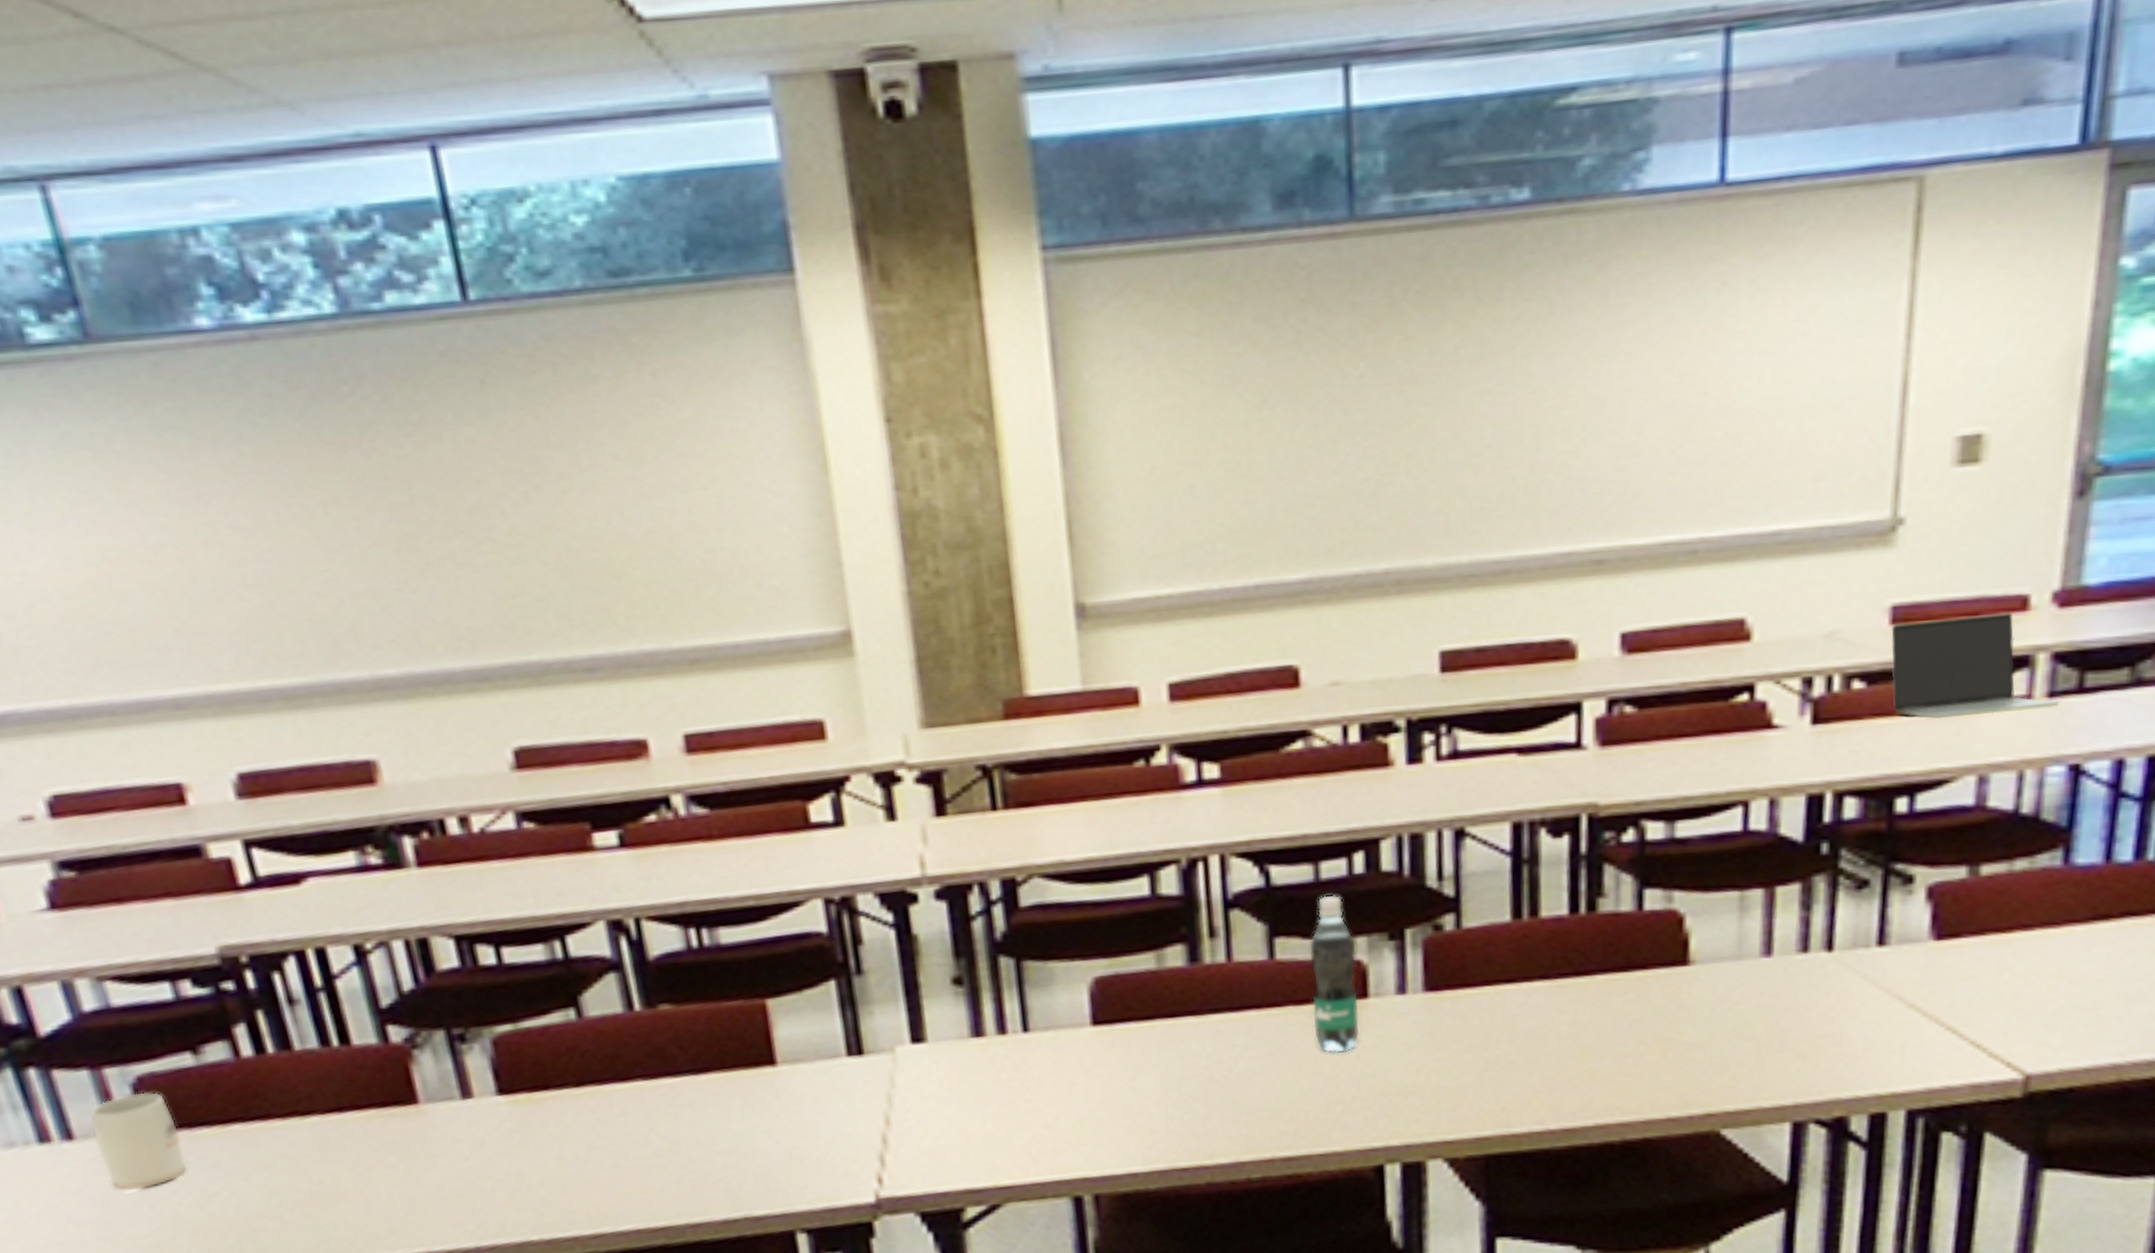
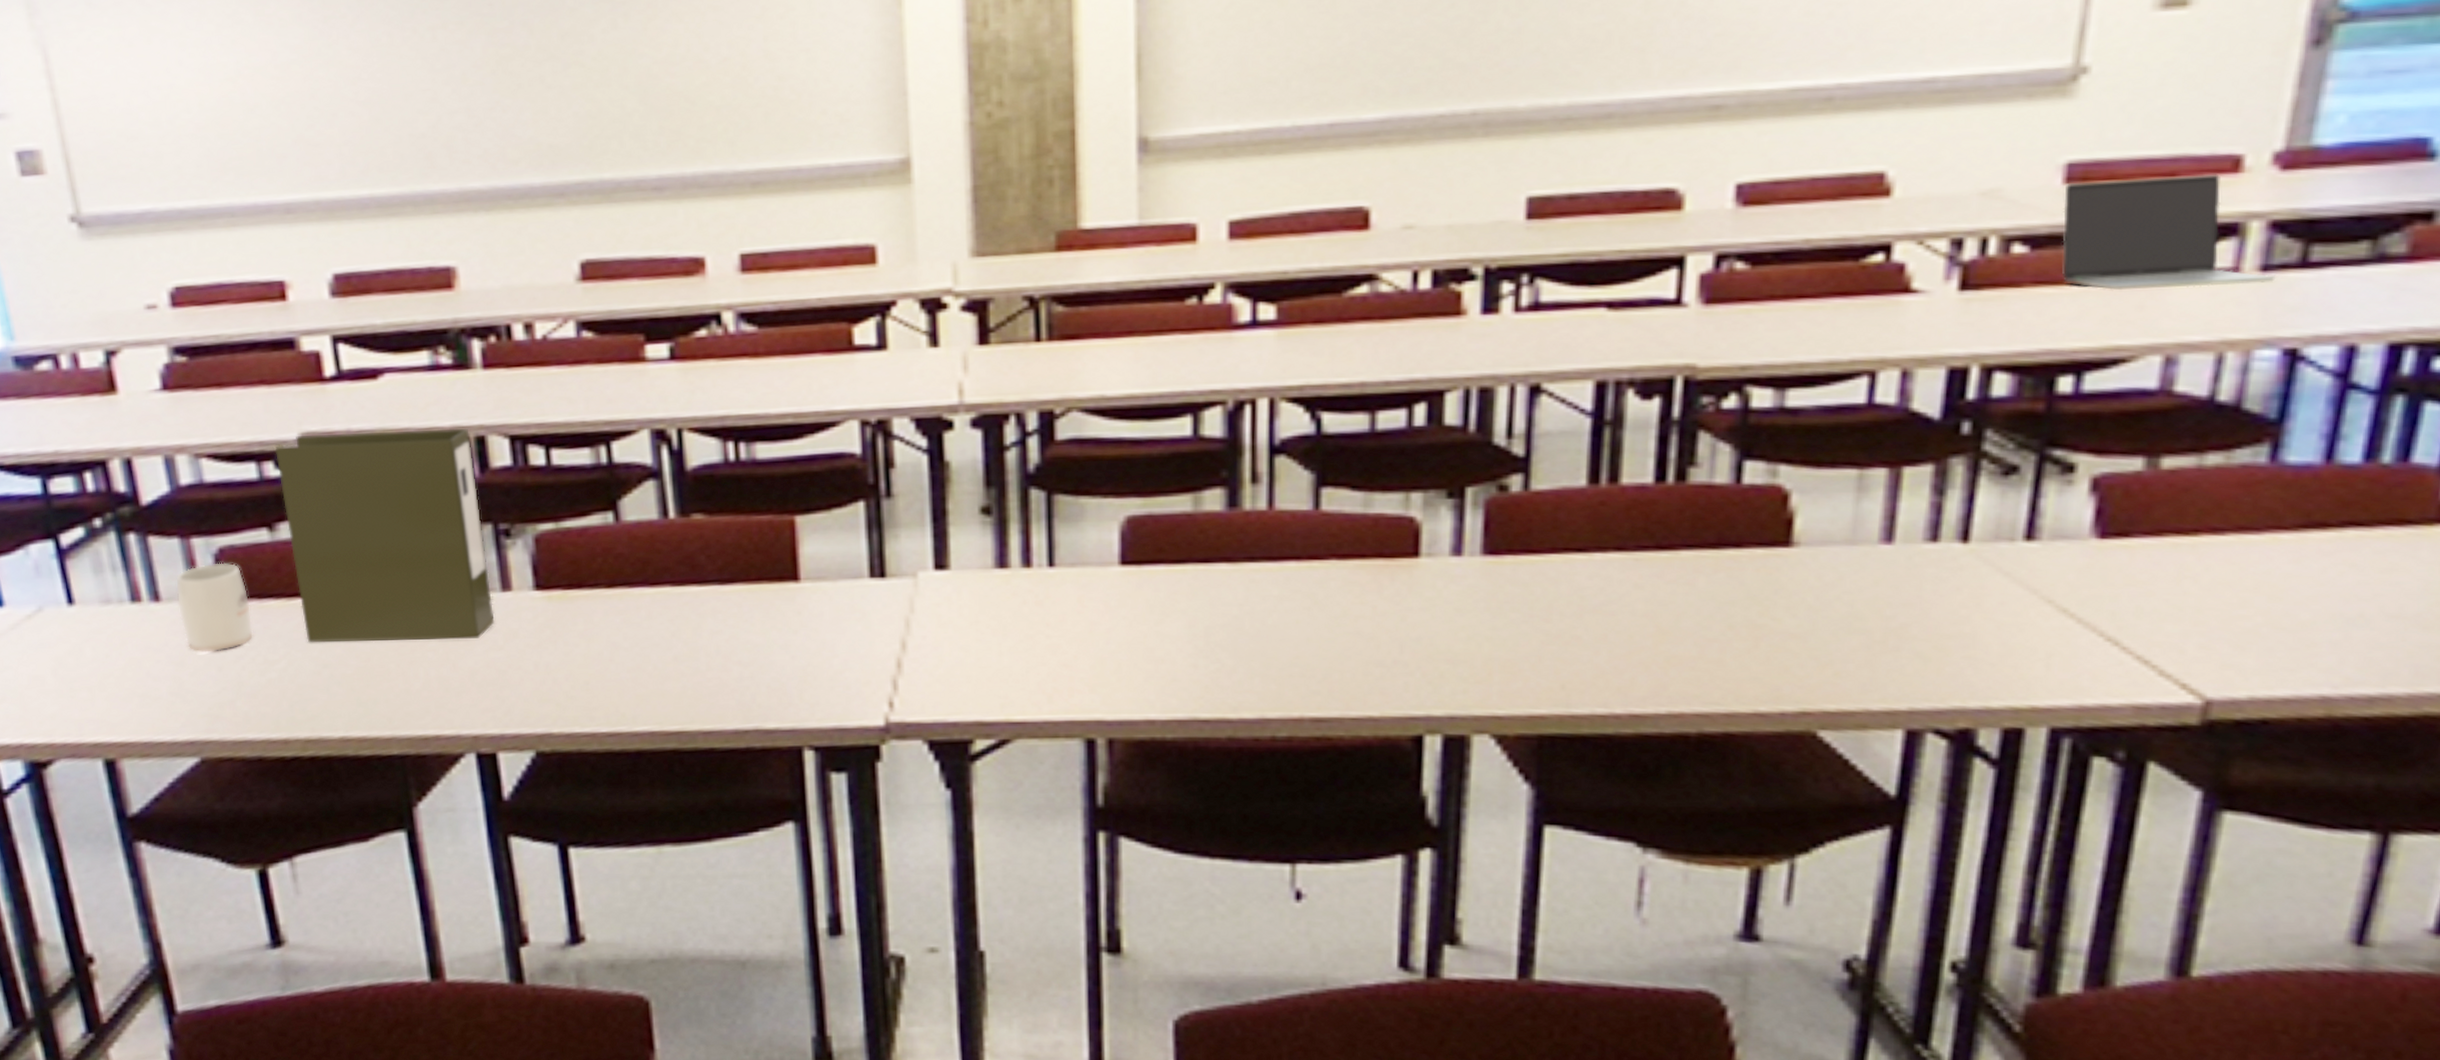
binder: none [190,930,458,1171] -> present [275,428,495,643]
bottle: present [1309,894,1360,1053] -> none [1356,446,1410,613]

